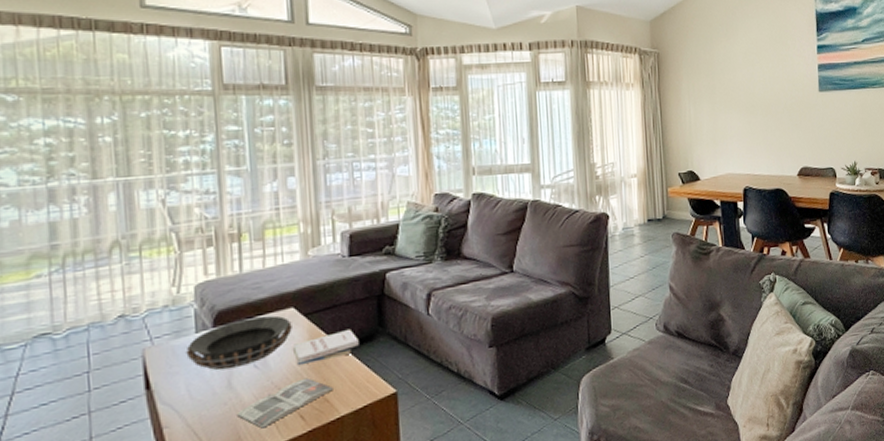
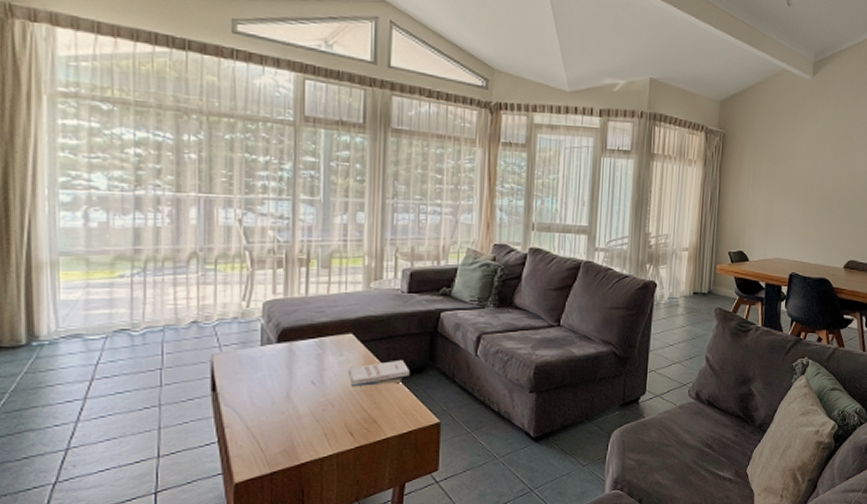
decorative bowl: present [186,315,292,371] -> none [250,339,349,382]
magazine: present [237,378,333,429] -> none [293,399,382,439]

